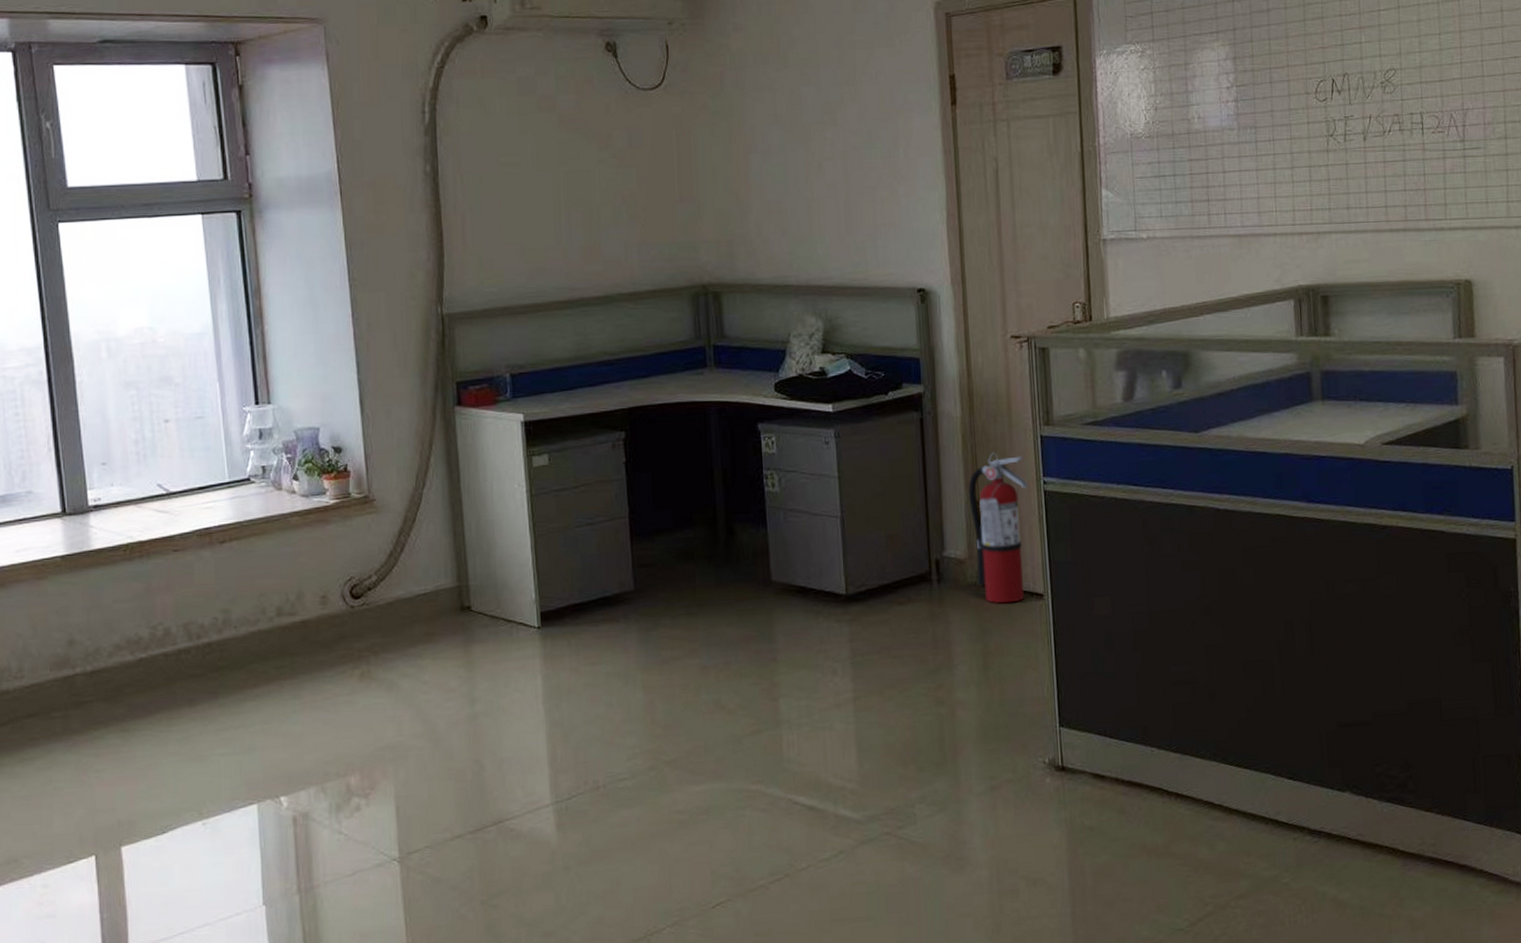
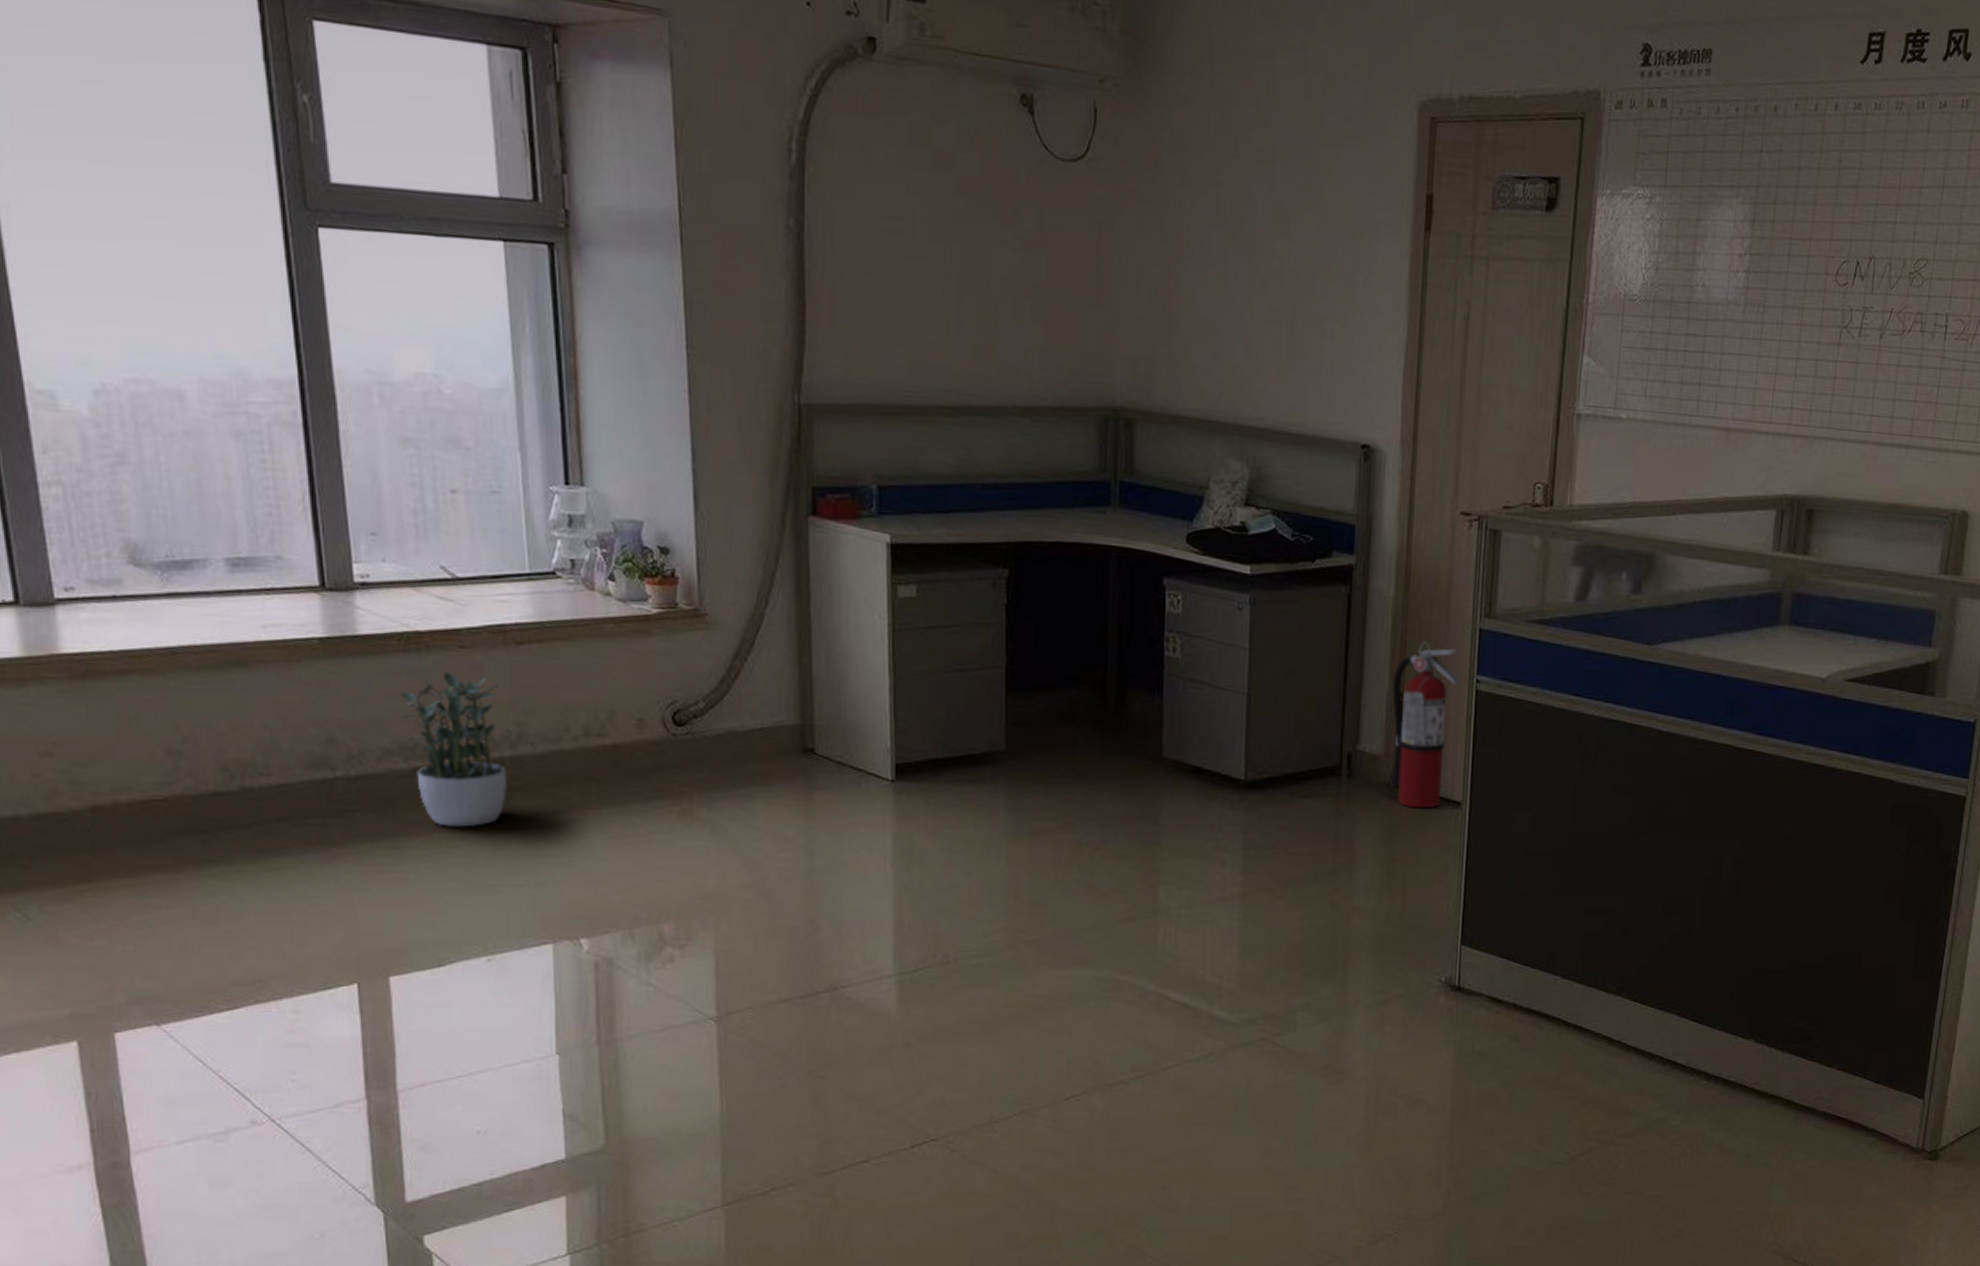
potted plant: none [125,573,215,708] -> present [398,671,507,827]

